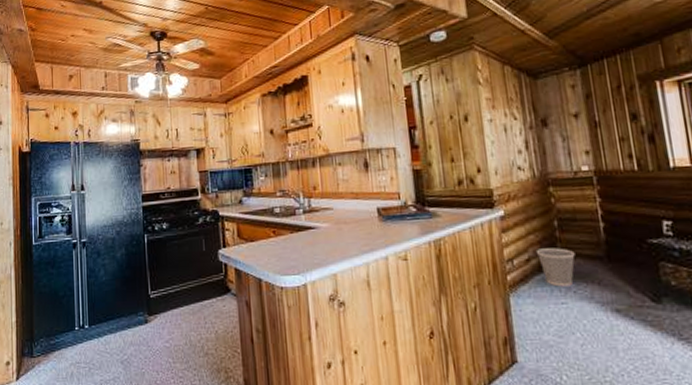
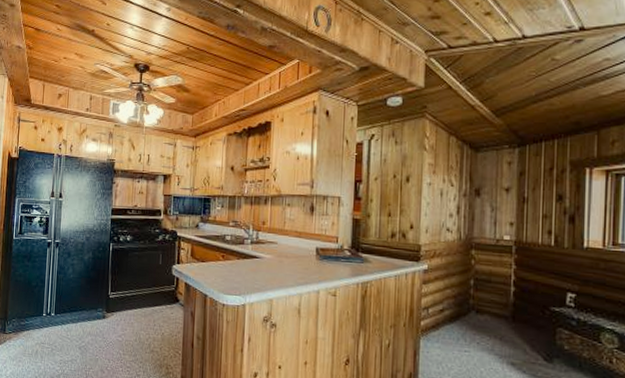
wastebasket: present [535,248,575,287] -> none [450,302,484,338]

